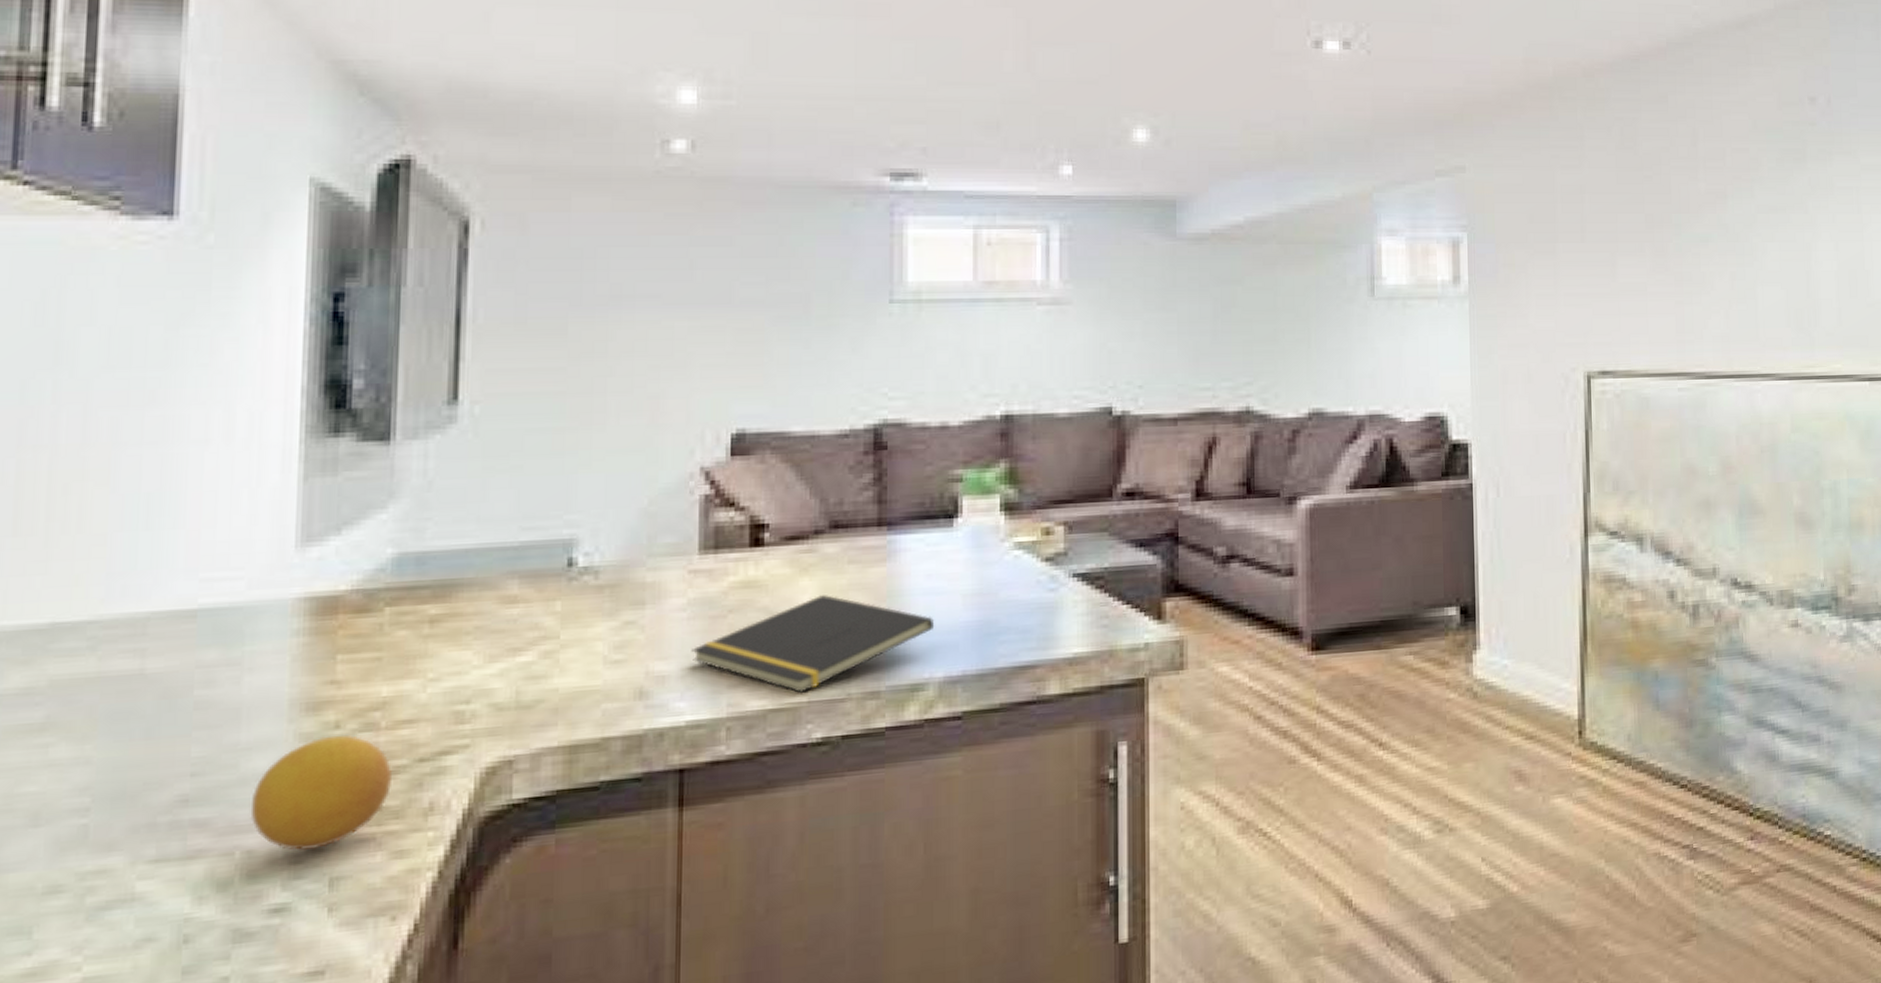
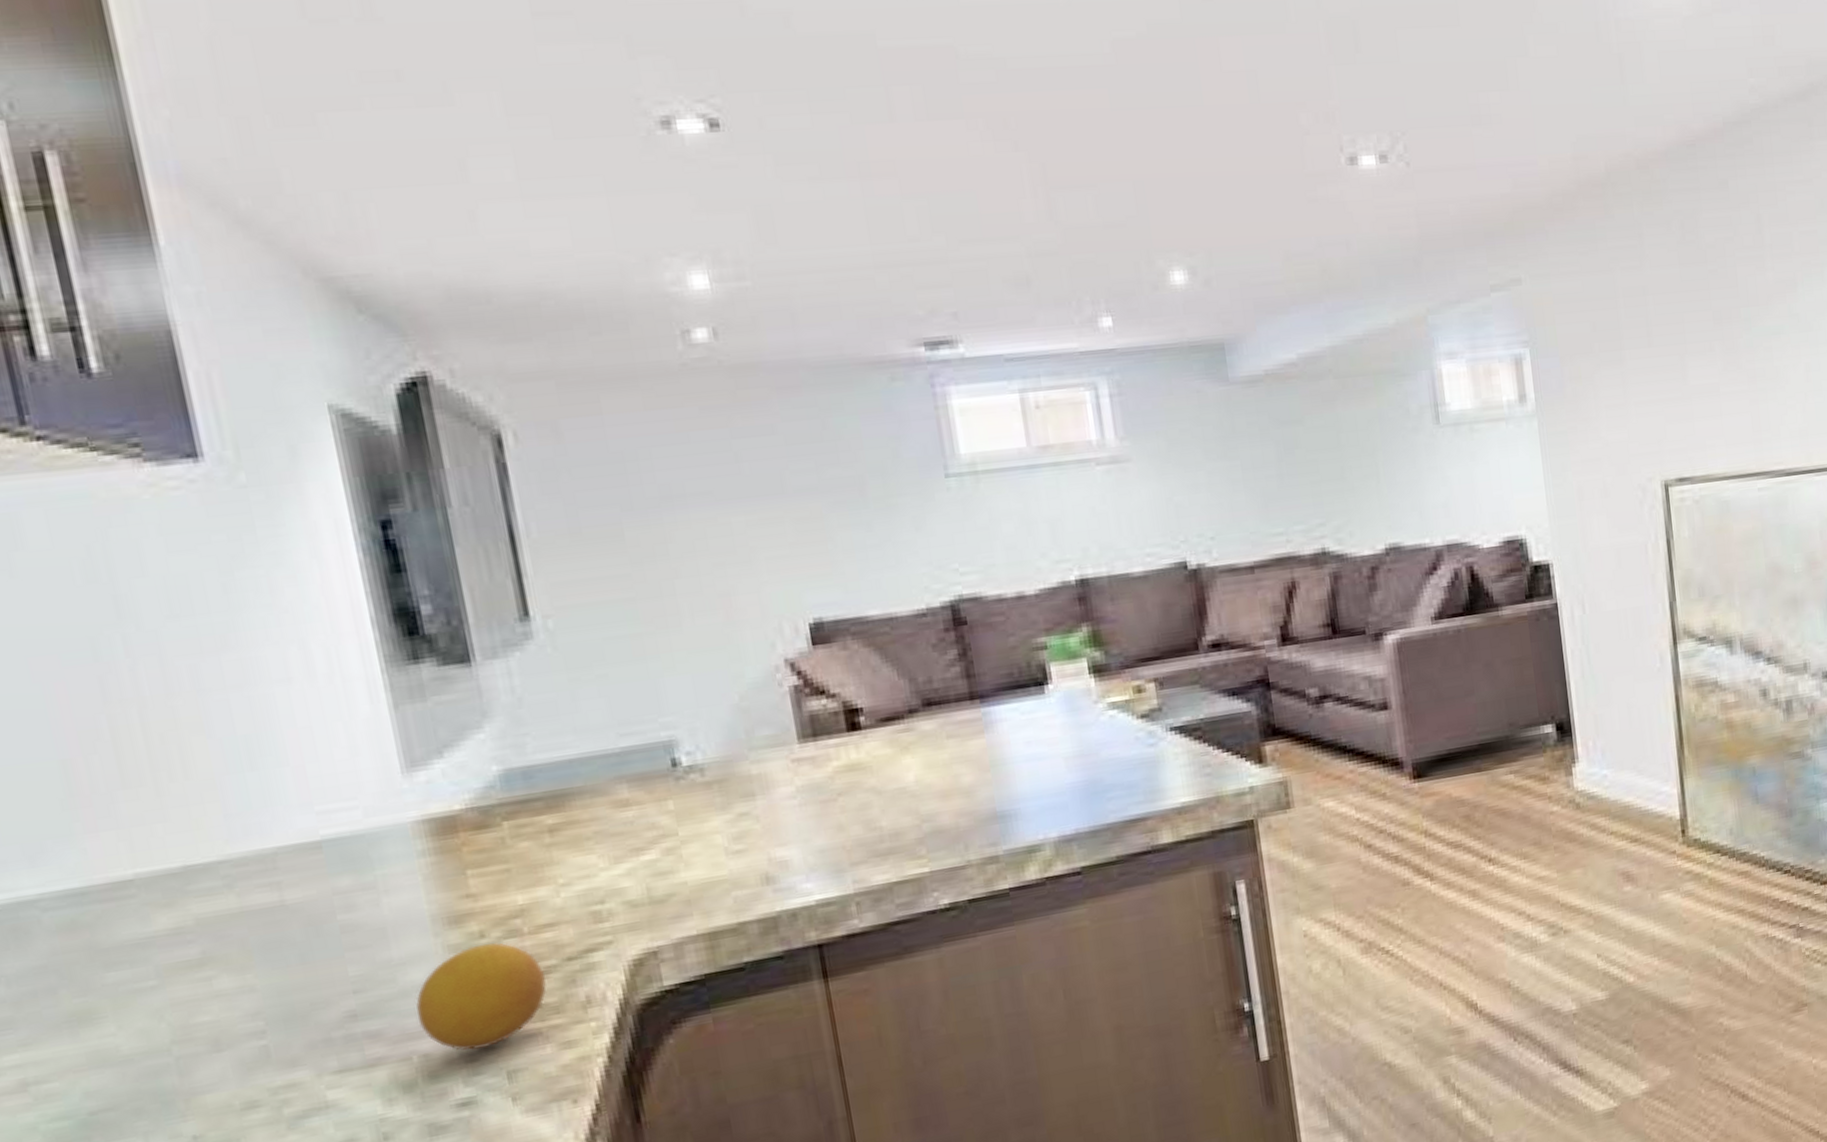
notepad: present [691,595,935,693] -> none [808,770,1042,865]

